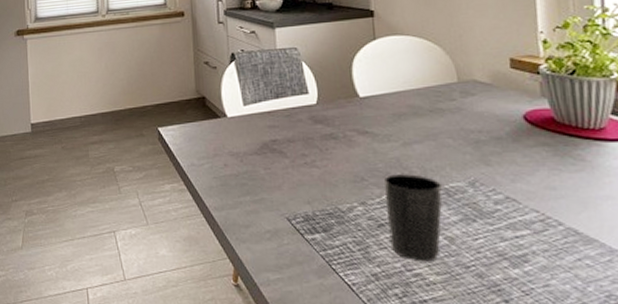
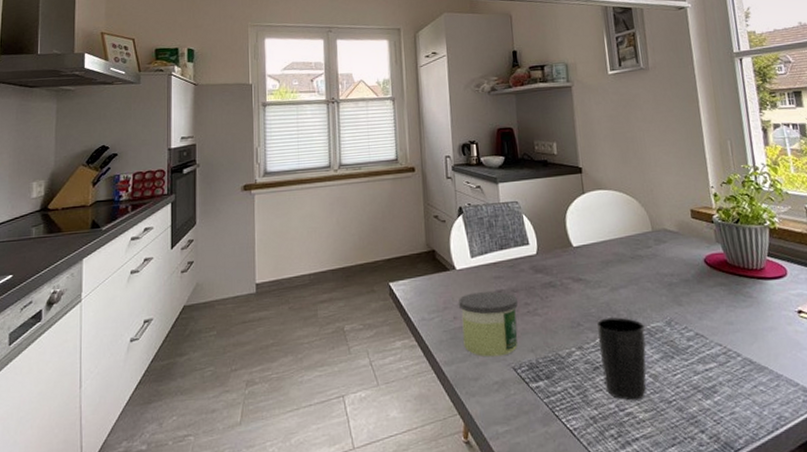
candle: none [230,141,295,206] -> present [459,291,519,357]

